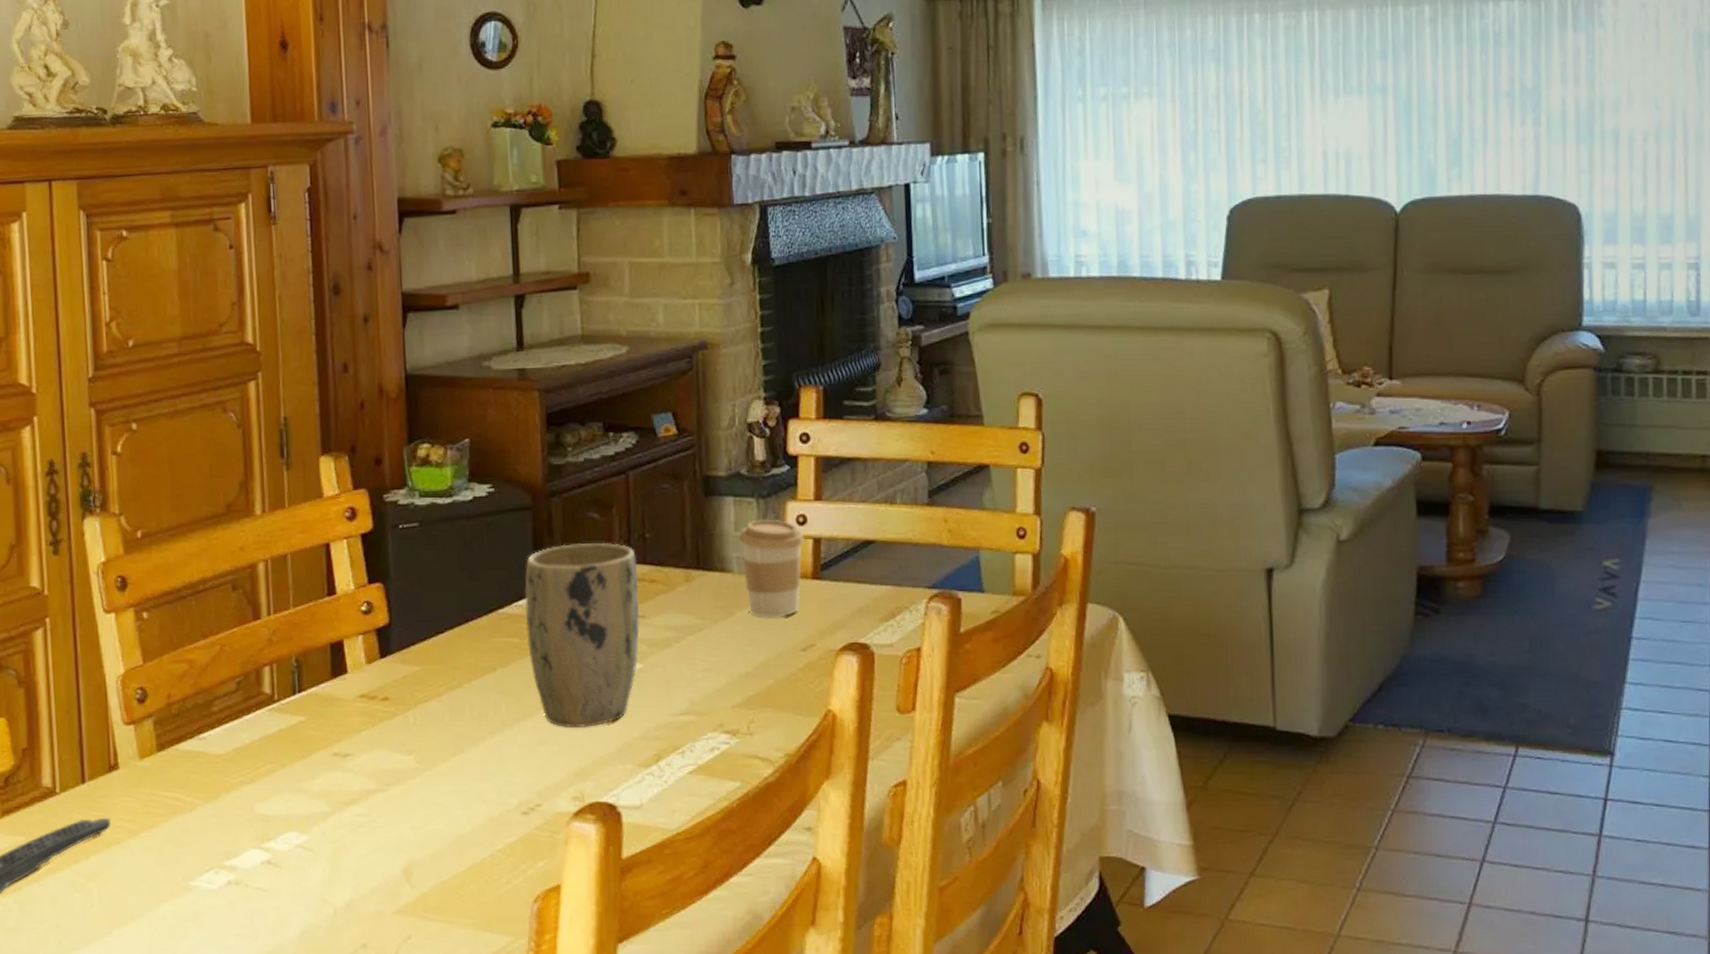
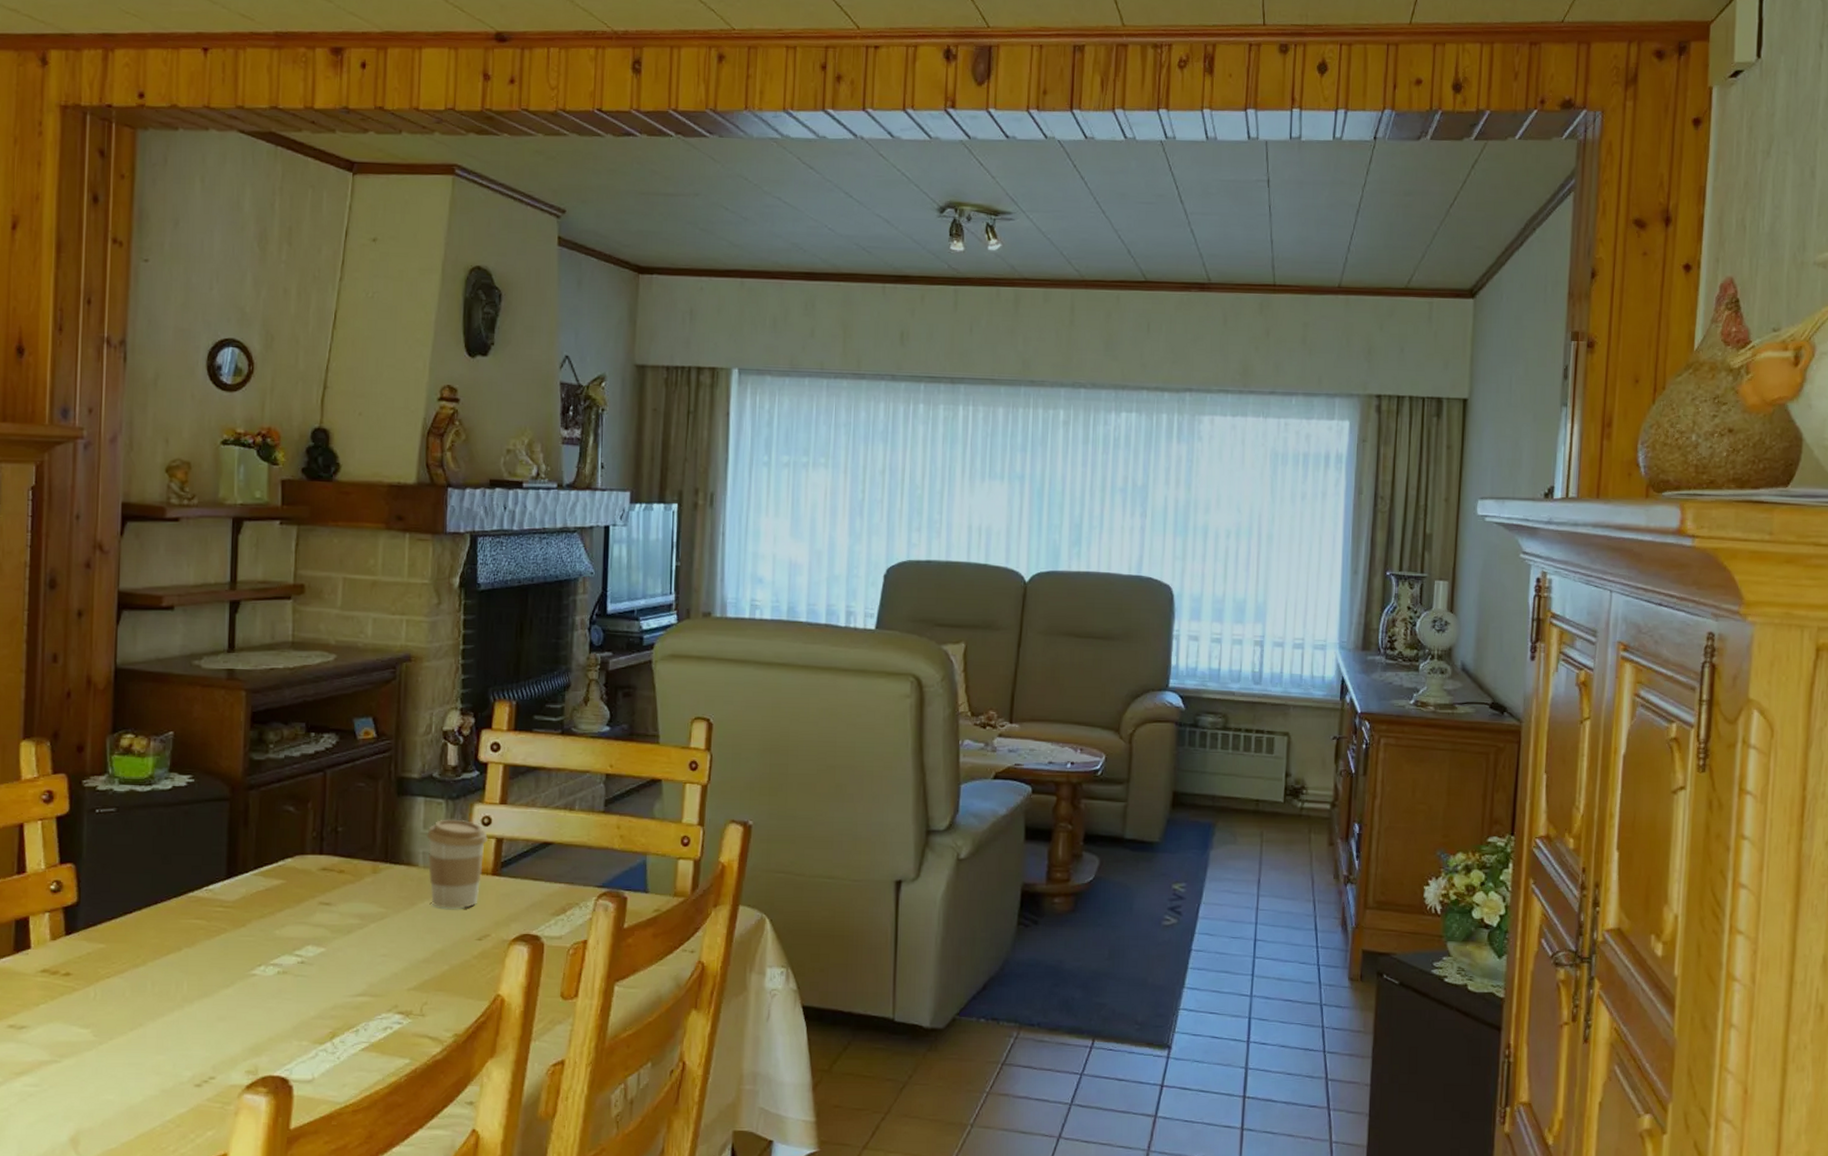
plant pot: present [524,542,640,727] -> none [214,834,328,1005]

